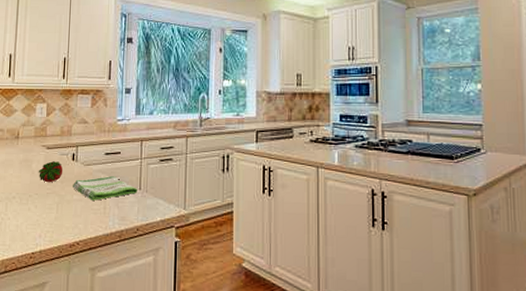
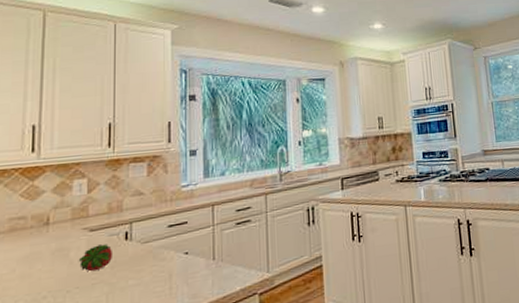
dish towel: present [73,176,138,201] -> none [127,250,211,283]

